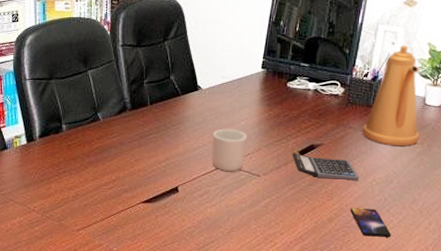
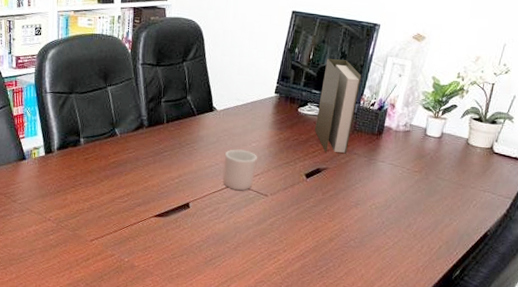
calculator: present [292,152,360,180] -> none [299,175,361,203]
binder: none [305,30,352,128] -> present [314,59,362,154]
smartphone: present [350,208,391,237] -> none [350,229,386,258]
coffee pot: present [362,45,419,146] -> none [366,78,422,174]

